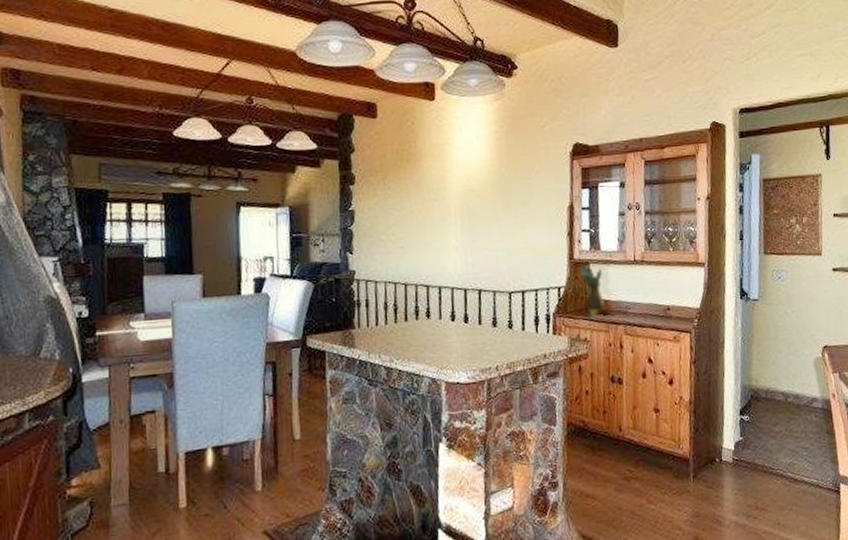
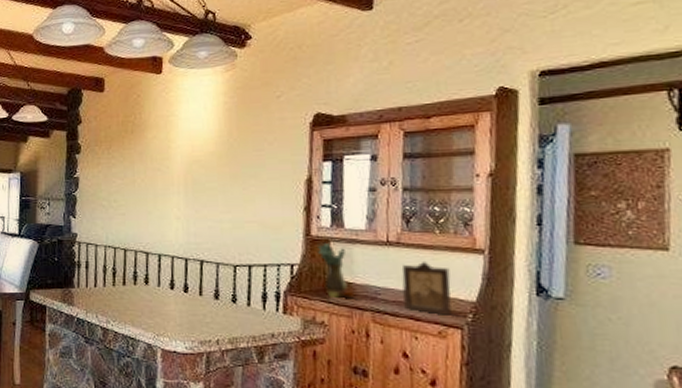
photo frame: none [645,275,683,323] -> present [401,260,452,315]

